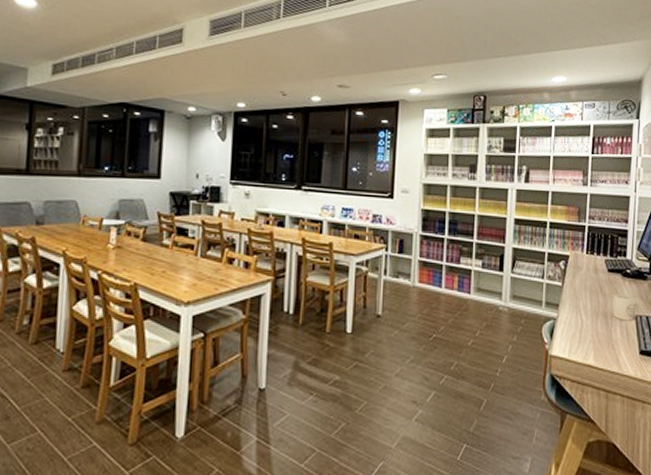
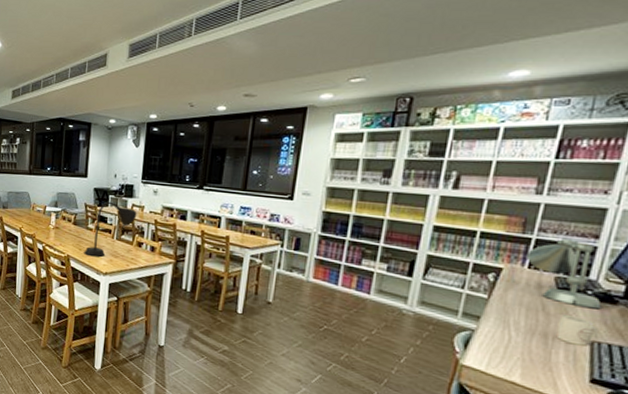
desk lamp: none [157,208,226,282] -> present [84,201,137,257]
desk lamp: none [583,225,637,286] -> present [526,239,602,310]

